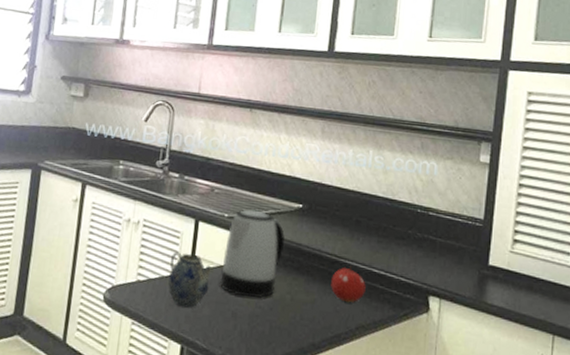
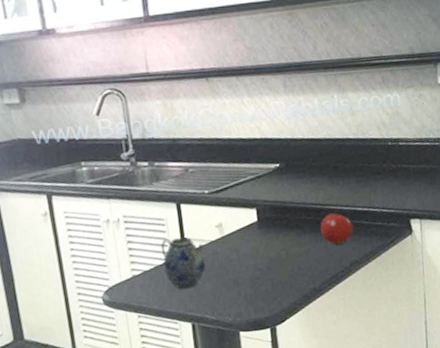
kettle: present [220,209,285,298] -> none [212,179,271,264]

